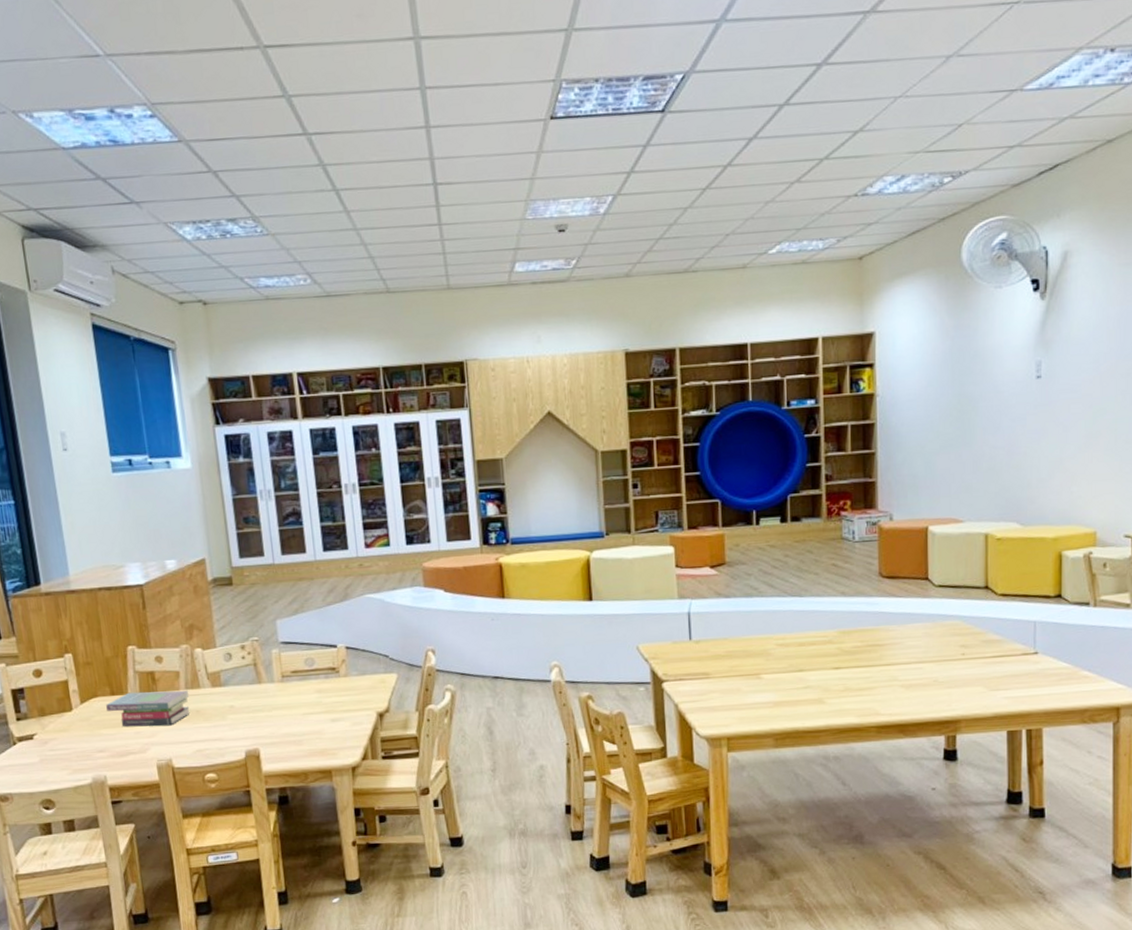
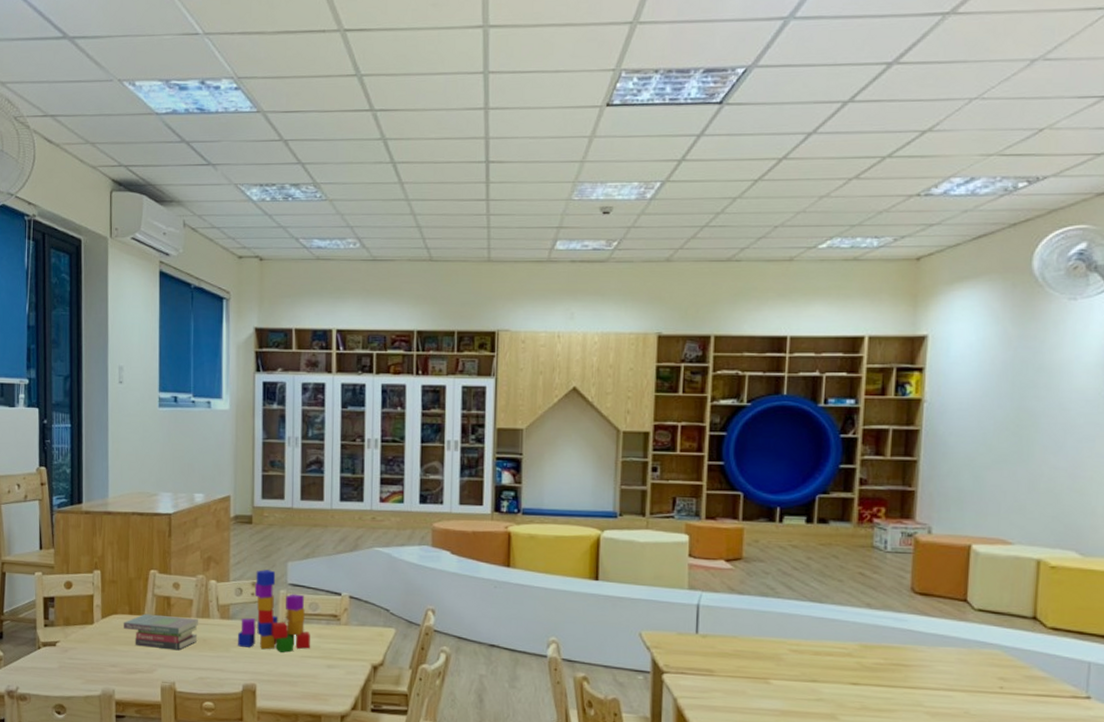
toy blocks: none [233,630,311,713] -> present [238,570,310,653]

